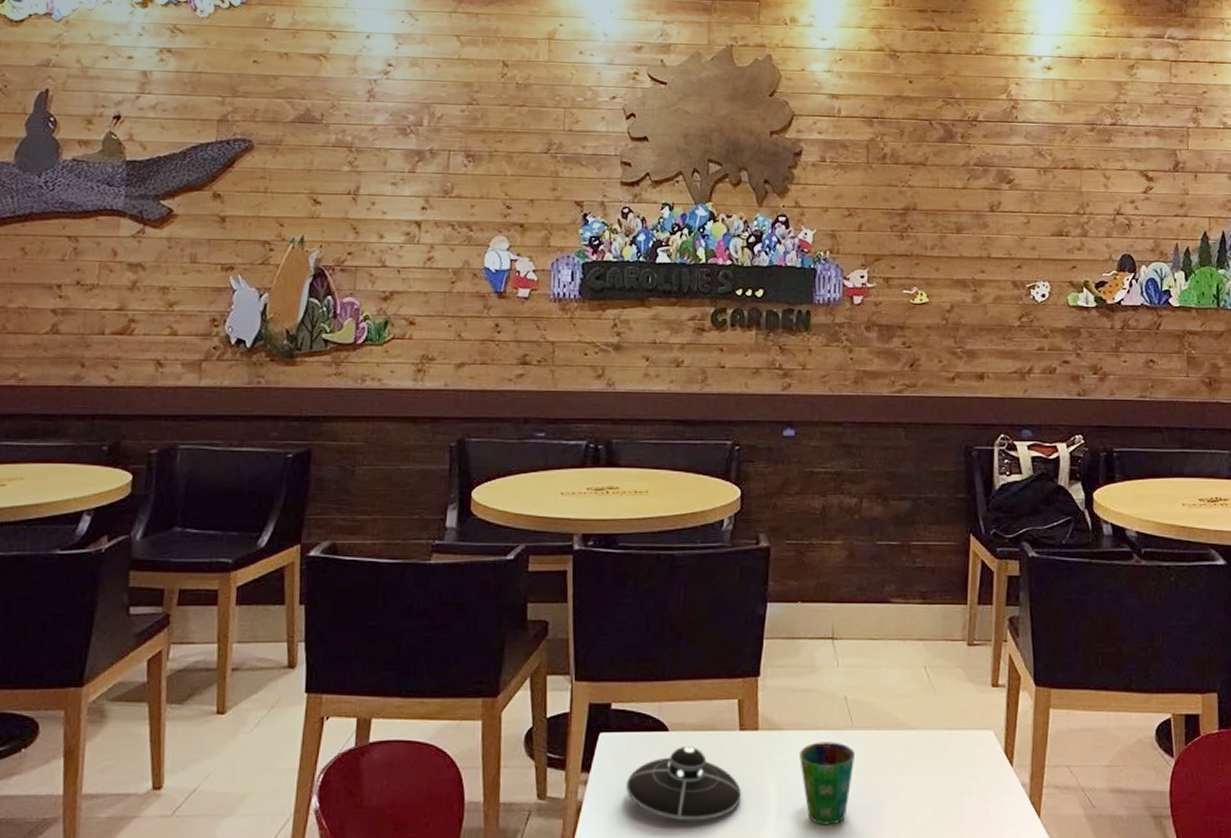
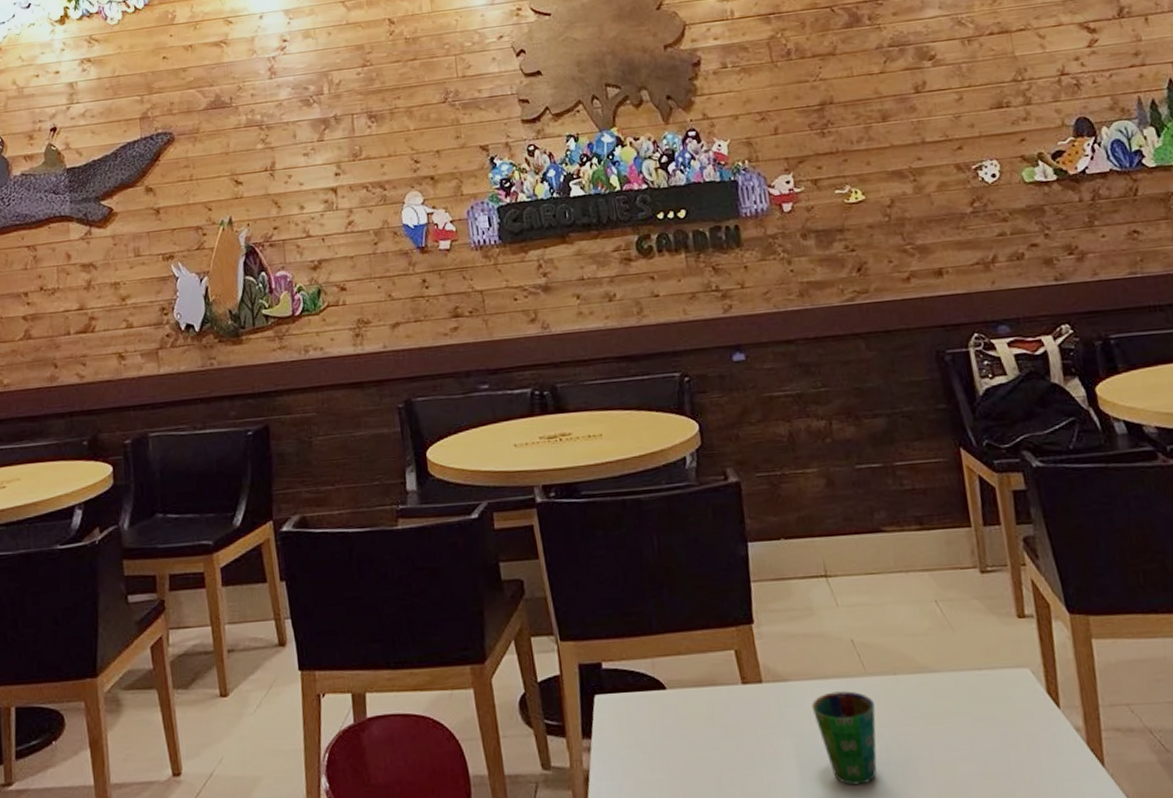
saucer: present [626,746,742,821] -> none [631,704,757,787]

